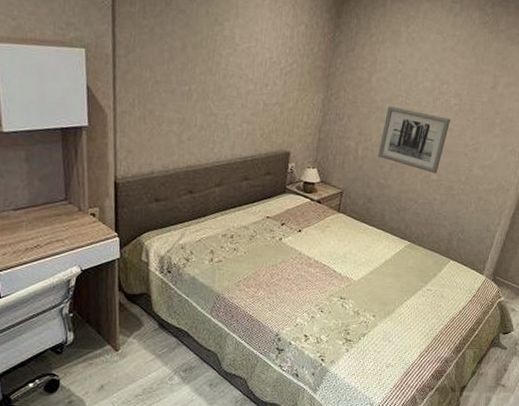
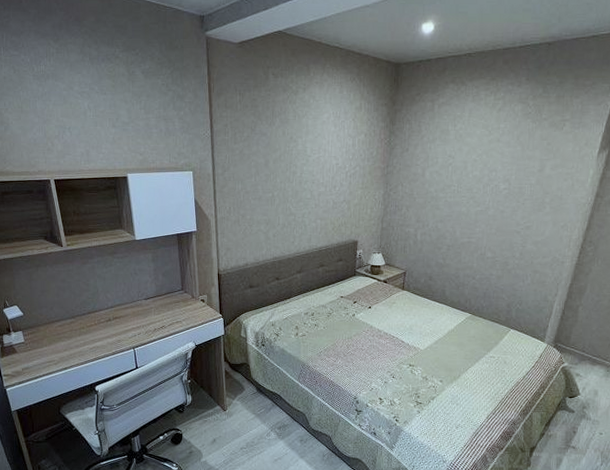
wall art: present [378,106,450,174] -> none [435,195,501,252]

